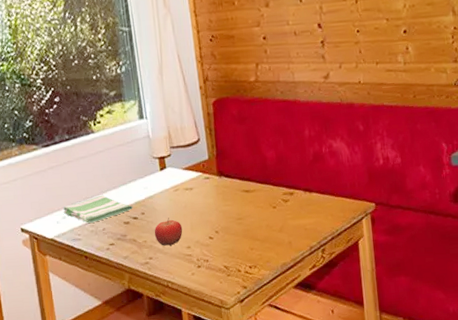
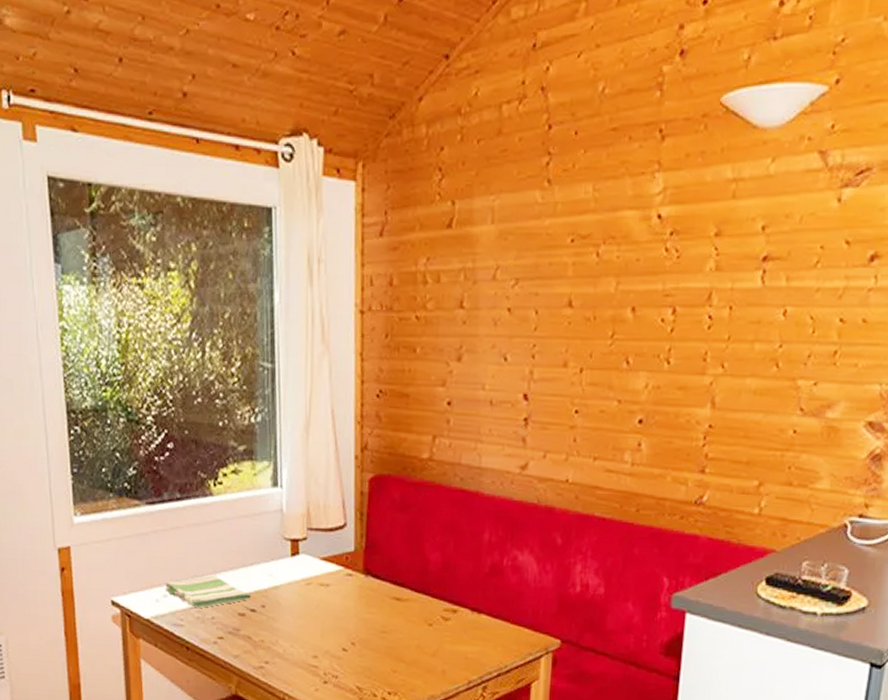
fruit: present [154,217,183,246] -> none [274,616,311,651]

